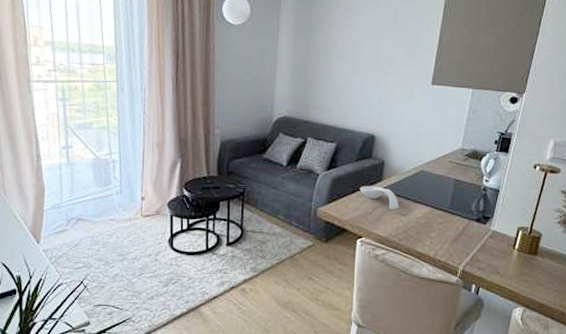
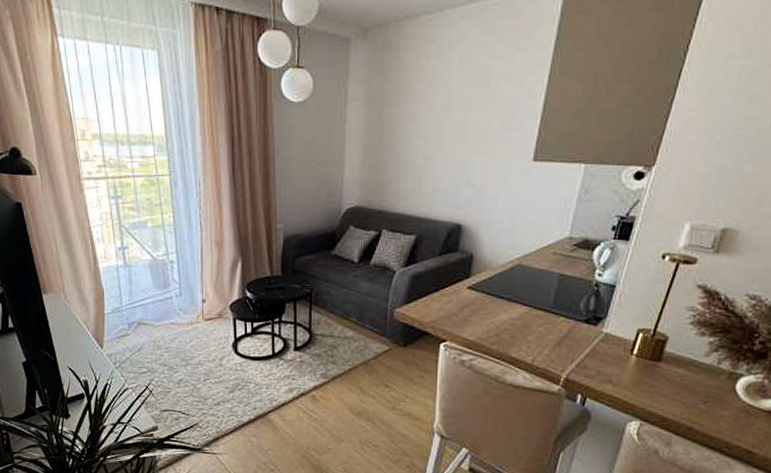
spoon rest: present [359,186,399,210] -> none [443,283,491,310]

